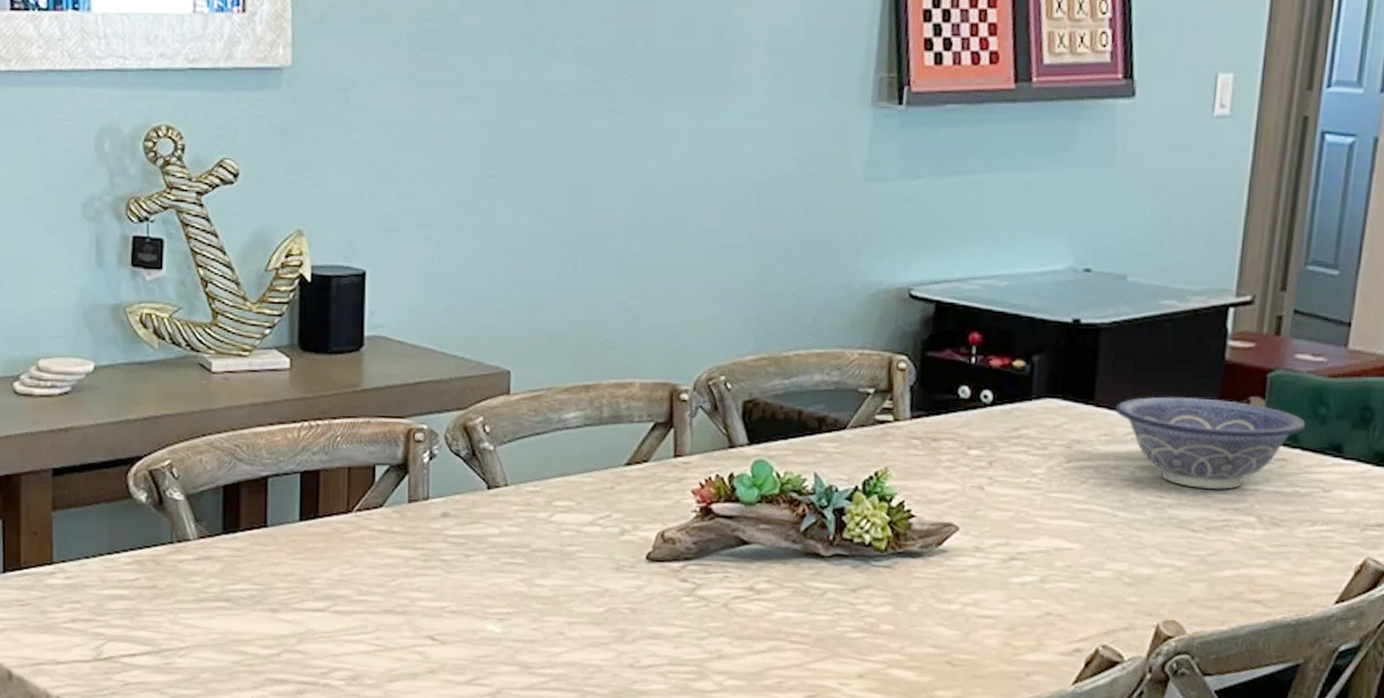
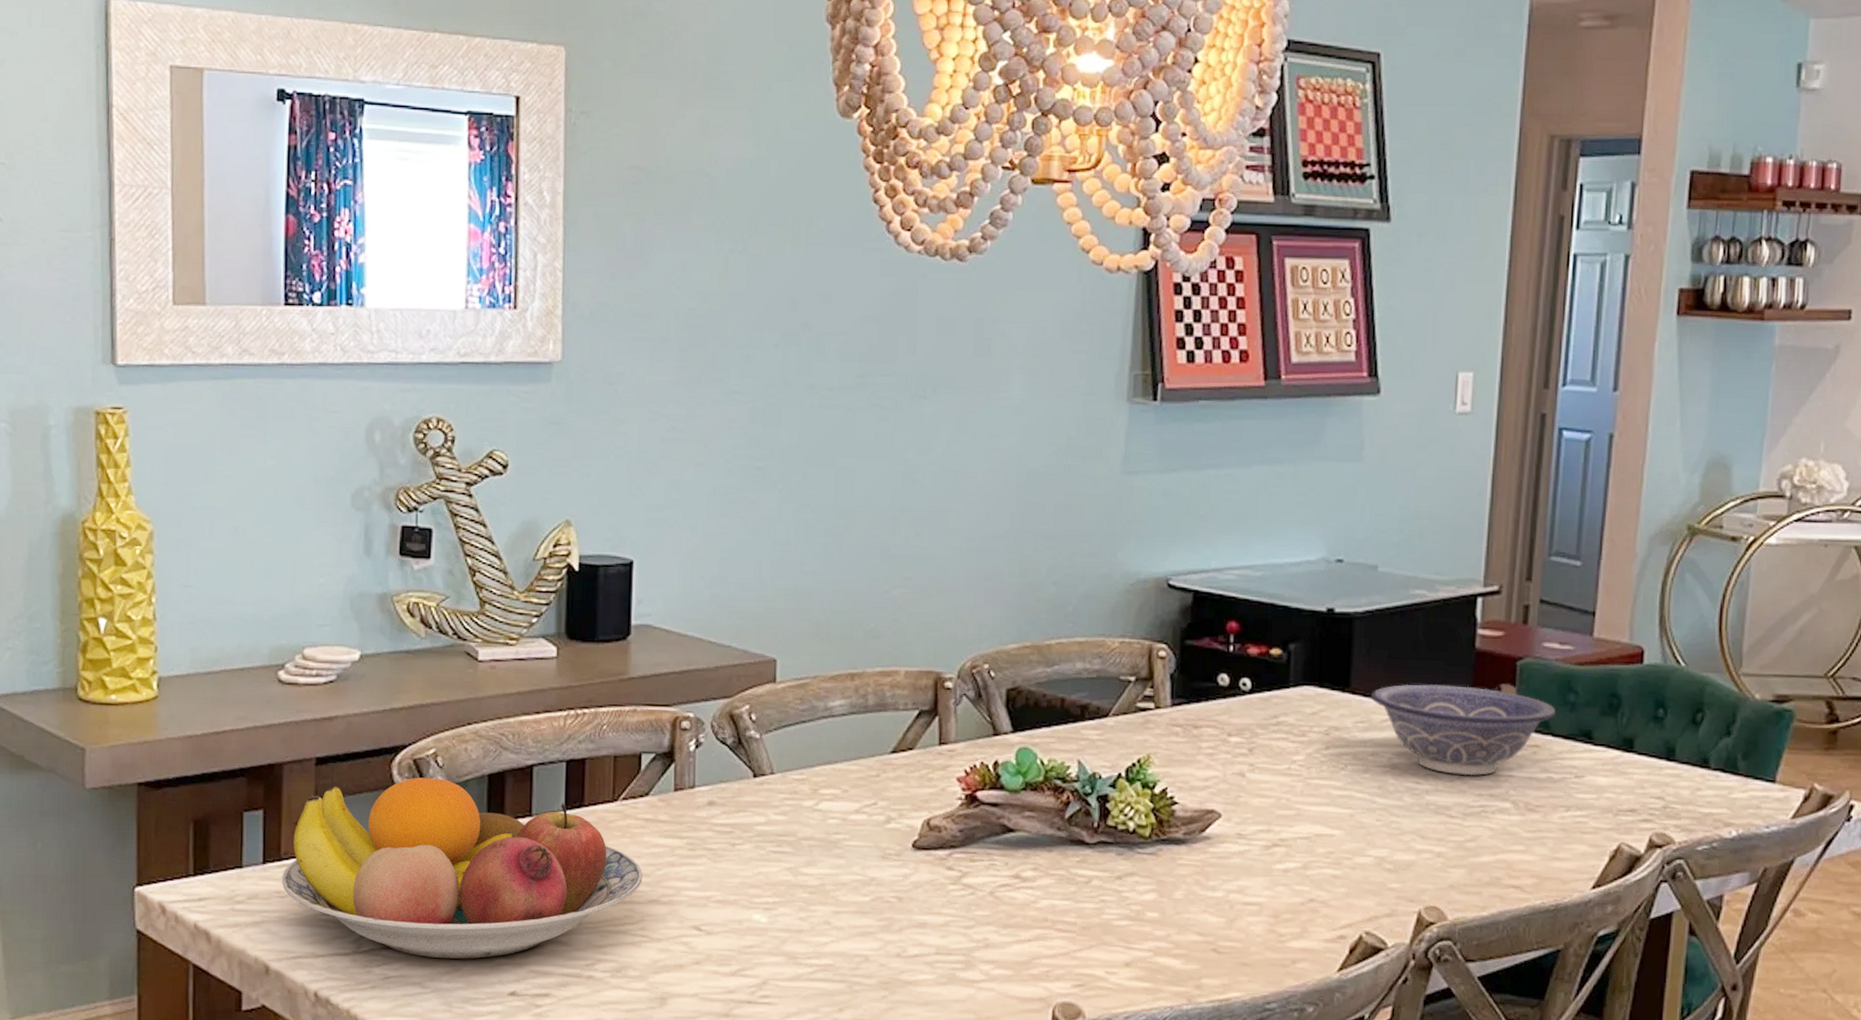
fruit bowl: none [22,488,377,667] -> present [282,777,643,959]

